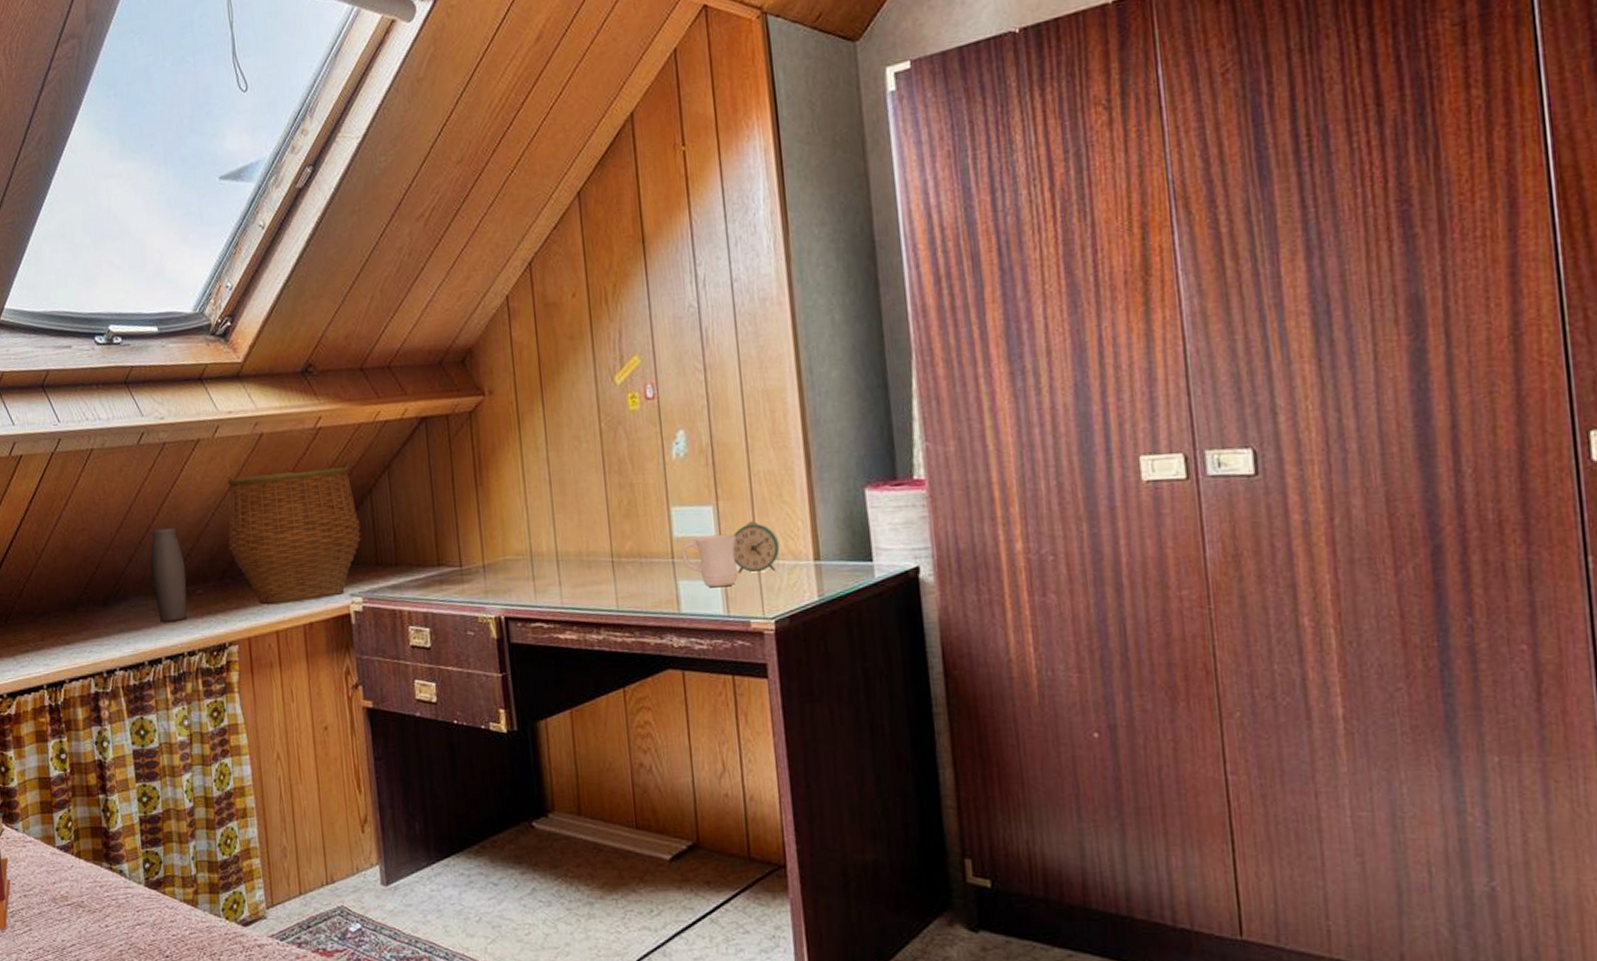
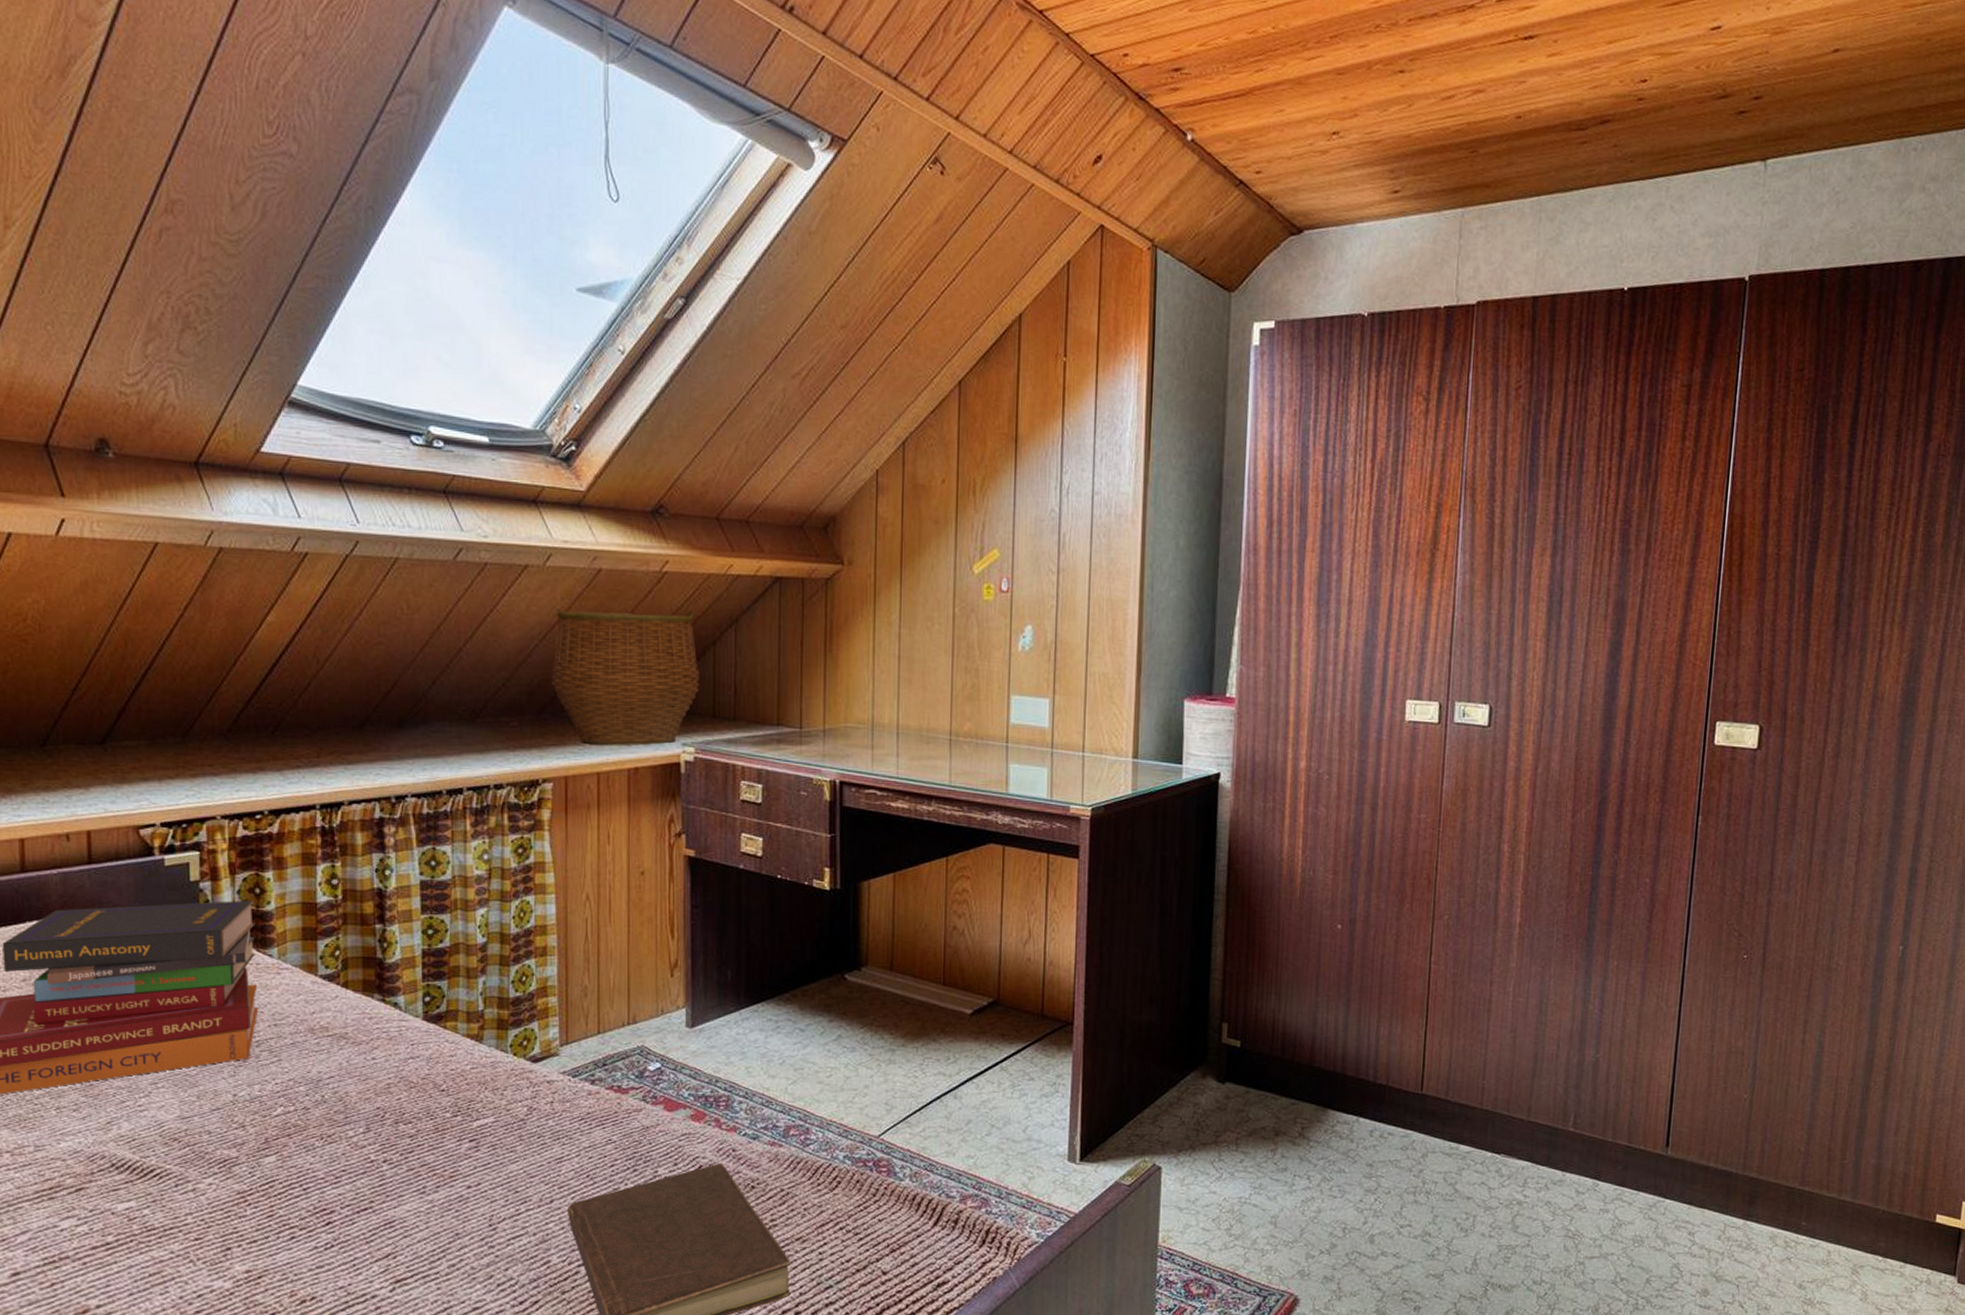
vase: present [150,527,187,622] -> none [458,653,499,752]
mug: present [681,533,738,588] -> none [1015,725,1067,774]
alarm clock: present [733,521,780,574] -> none [1062,717,1105,764]

